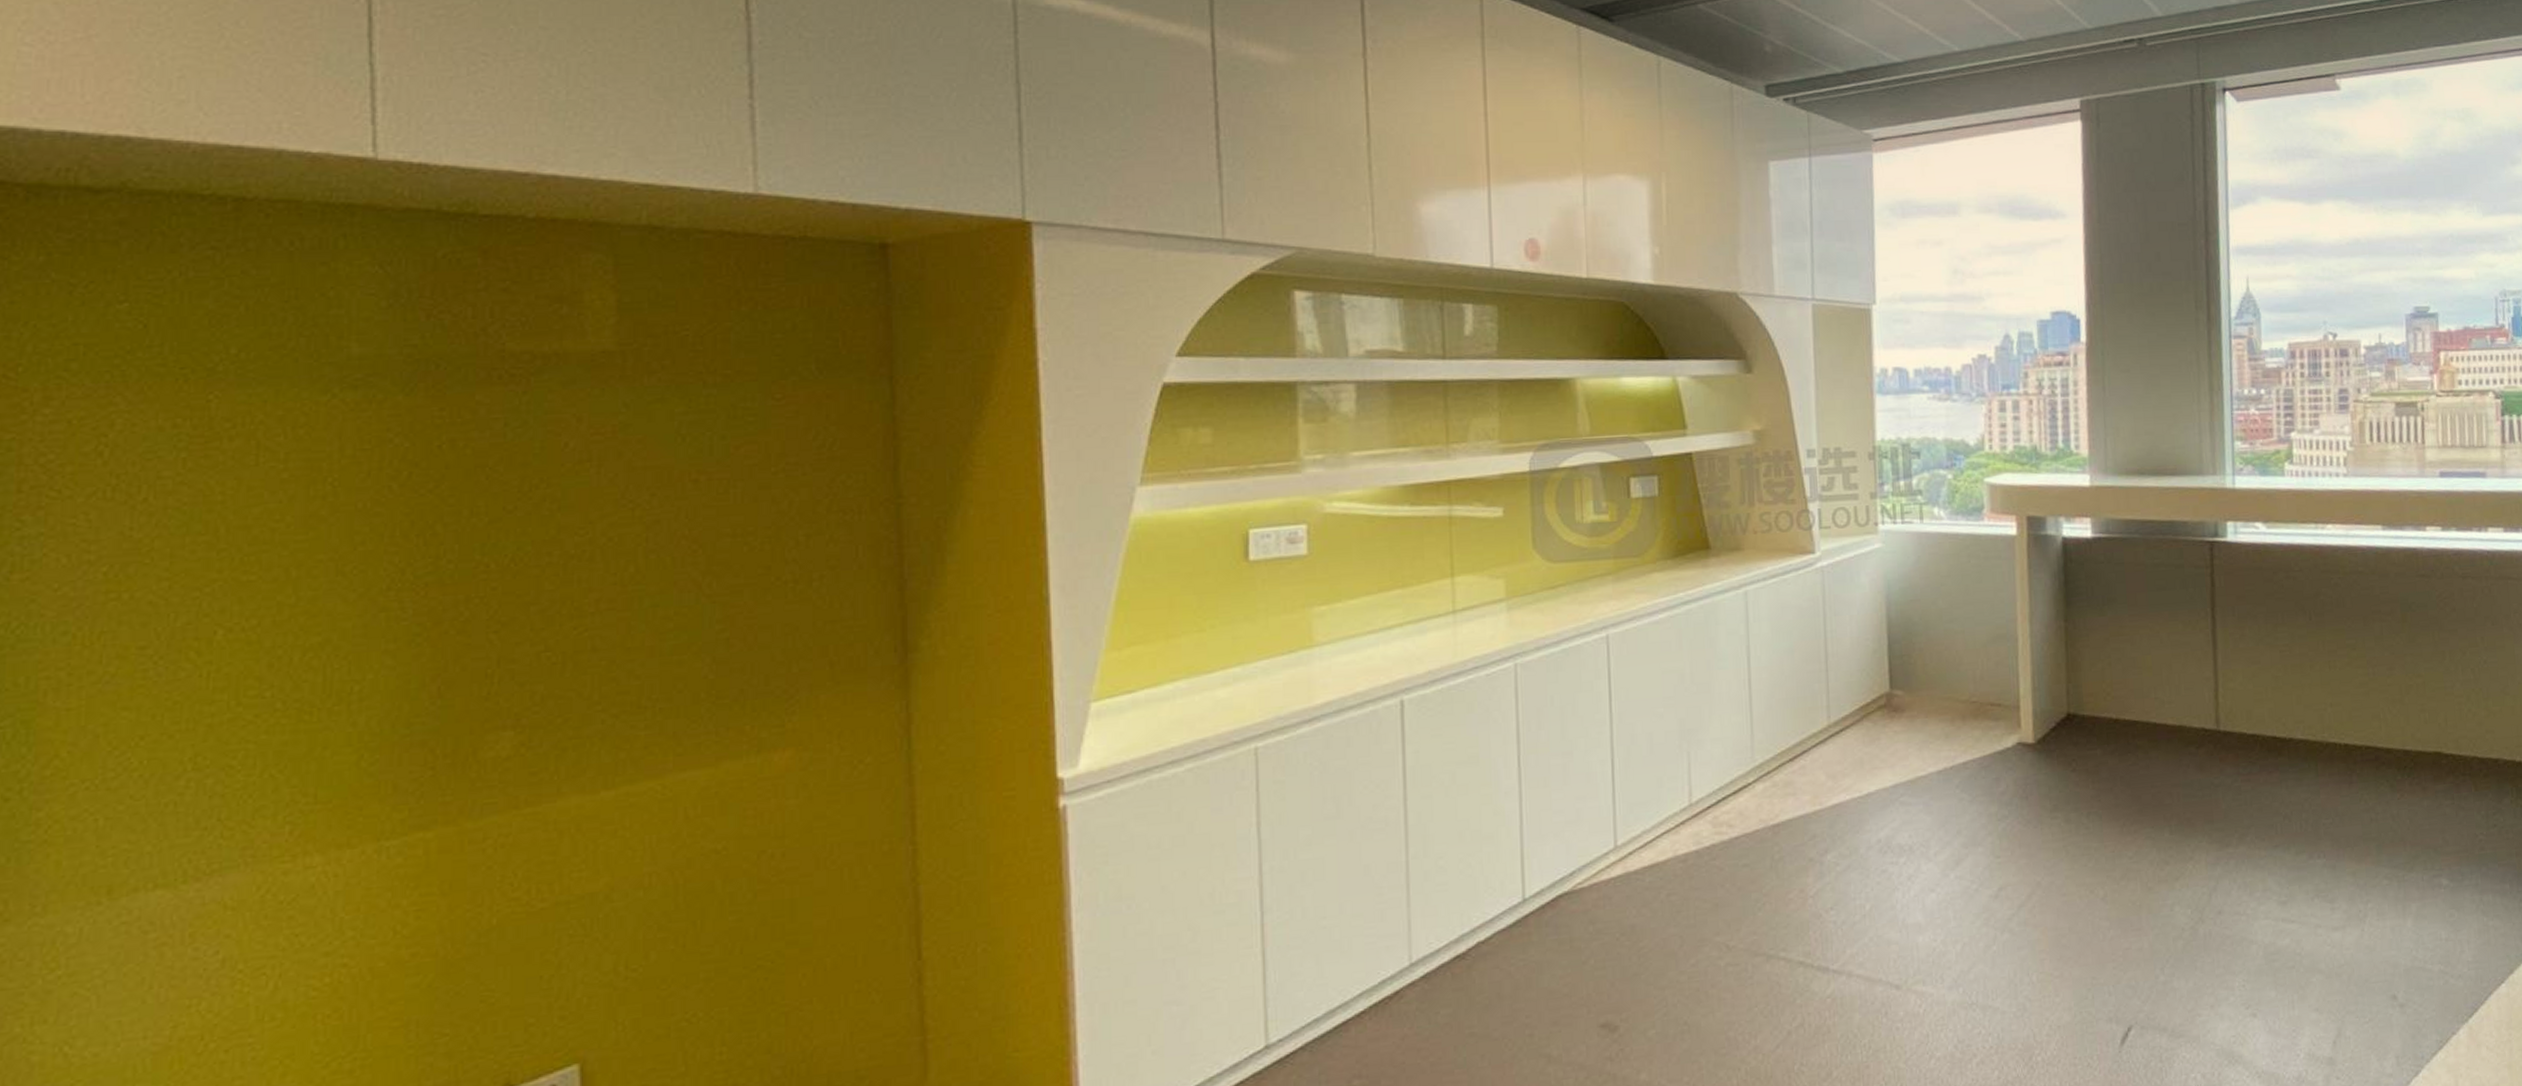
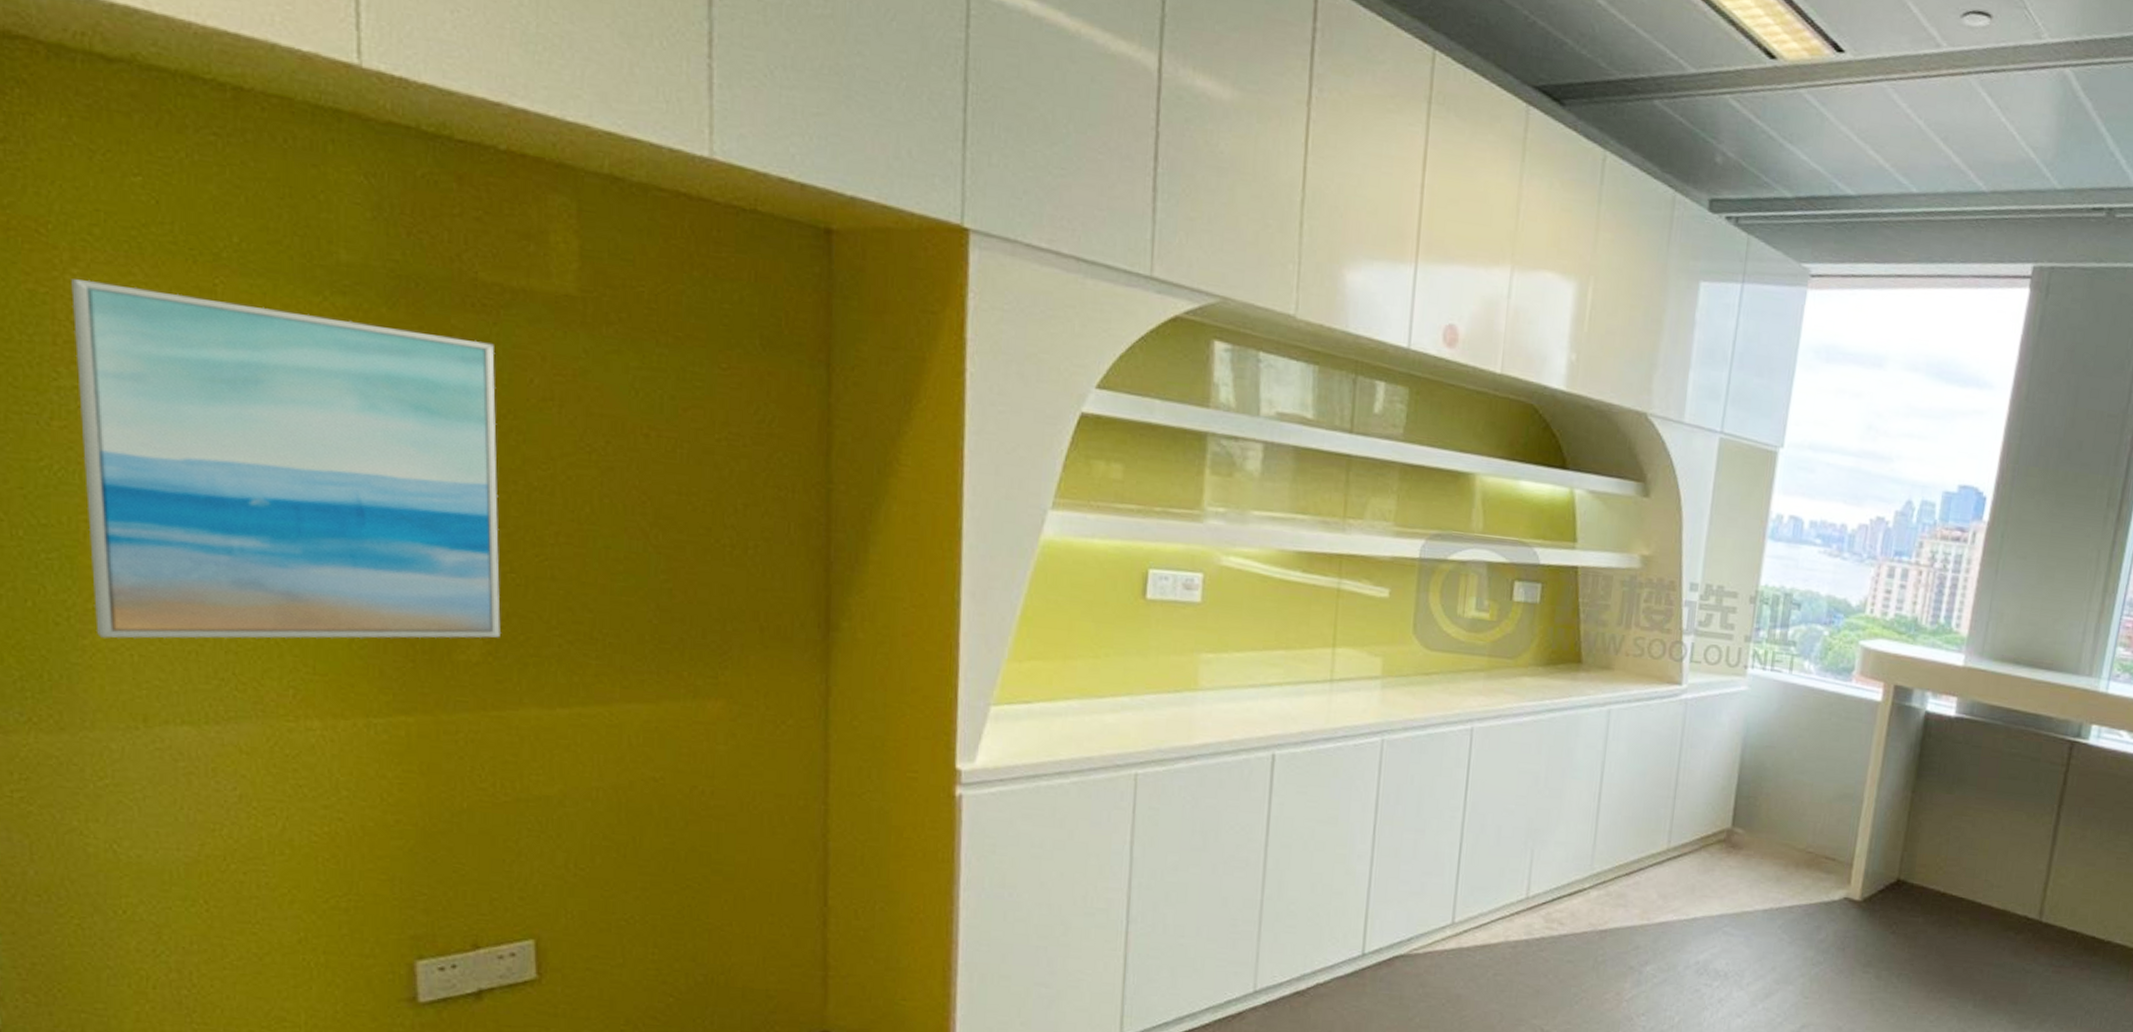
wall art: none [42,412,534,806] -> present [71,279,501,639]

